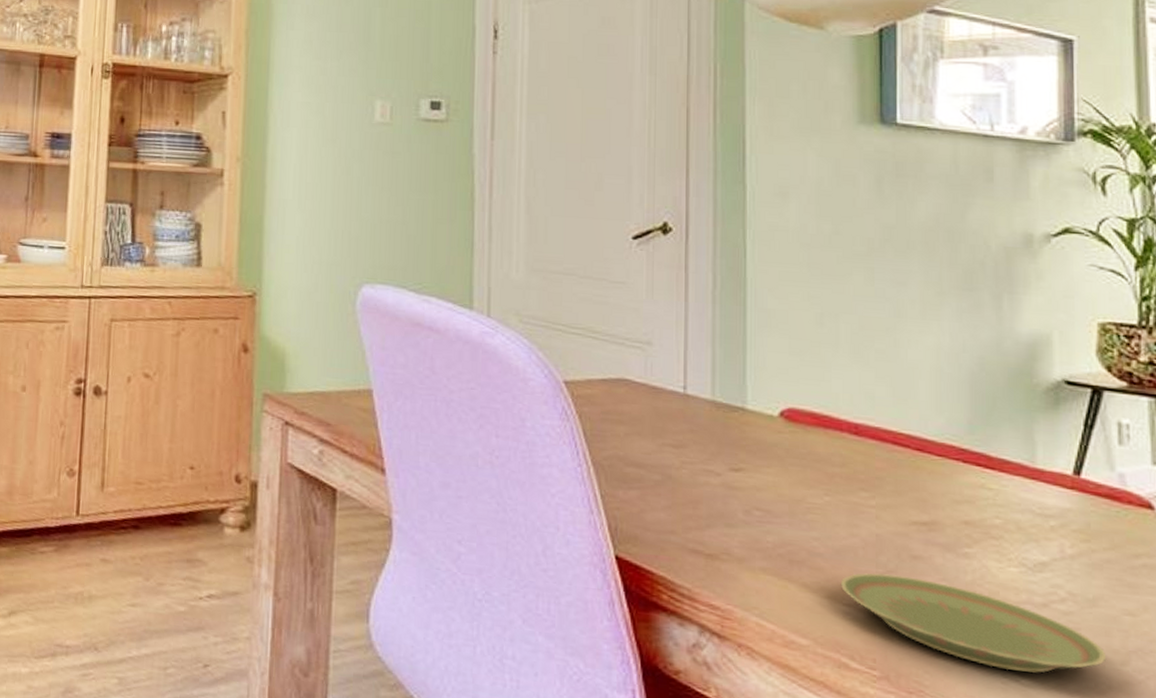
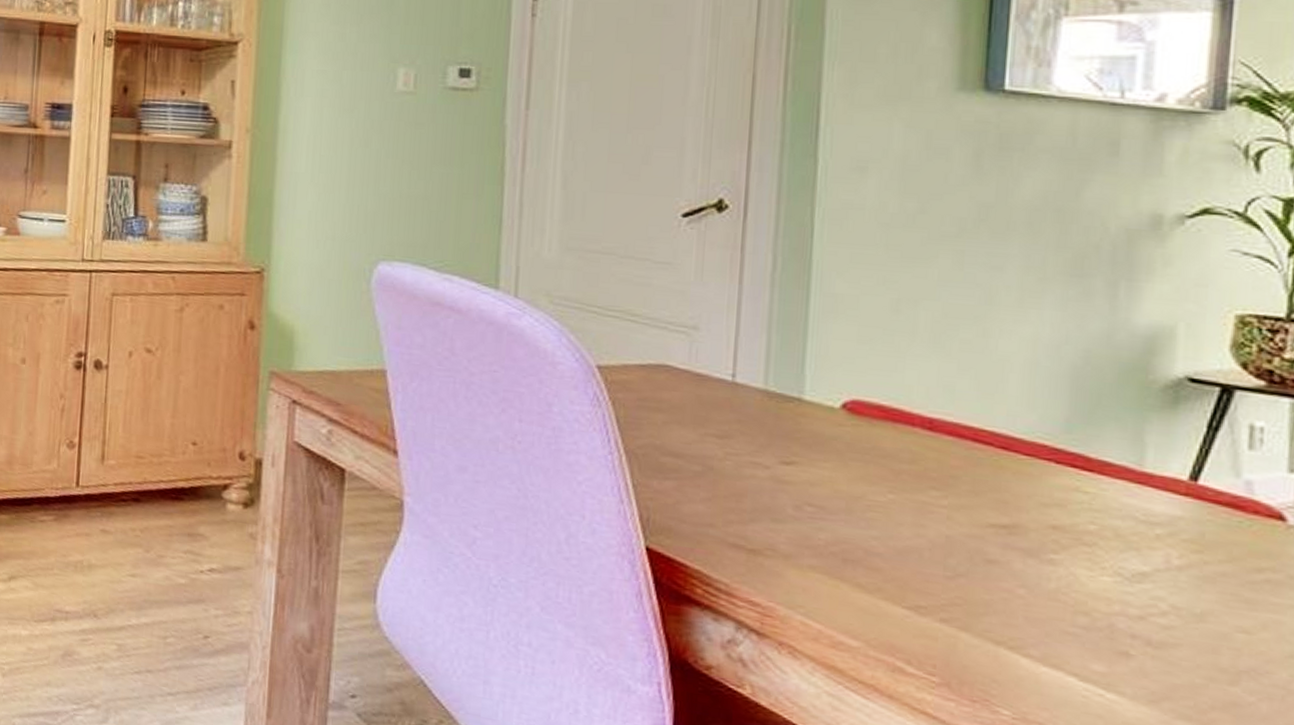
plate: present [840,573,1107,673] -> none [900,575,1212,689]

